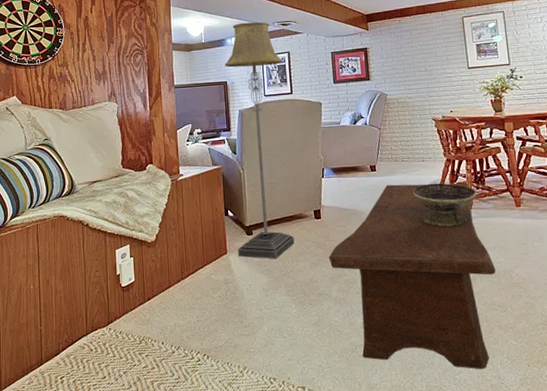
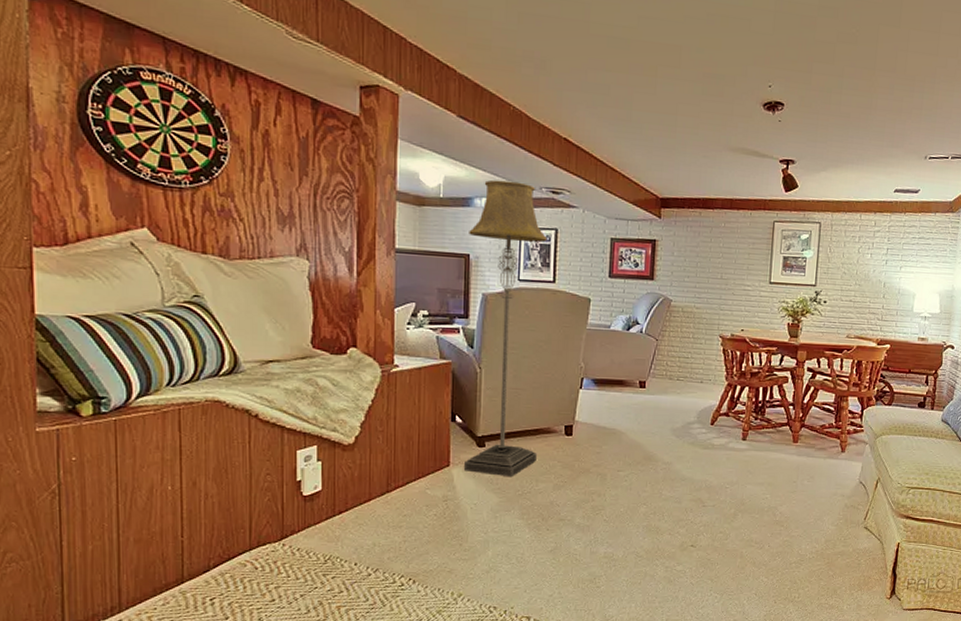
coffee table: present [328,183,496,370] -> none [576,405,760,605]
decorative bowl: present [413,183,477,227] -> none [685,408,755,458]

